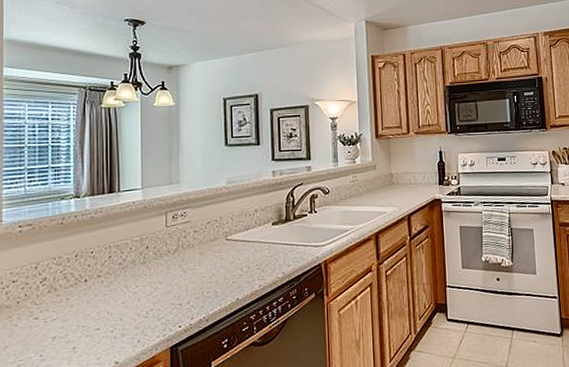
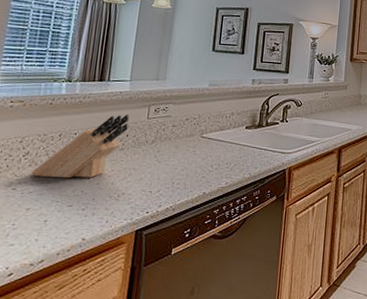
knife block: none [52,224,148,303] -> present [31,114,129,179]

